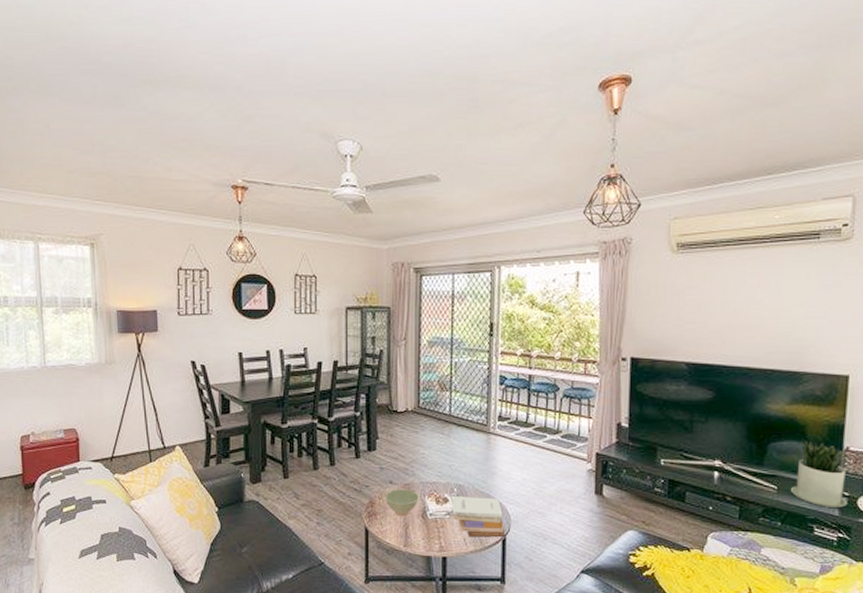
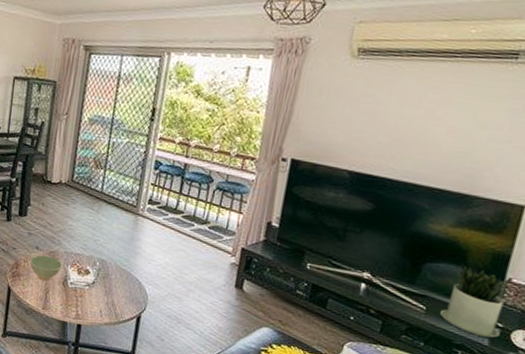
books: present [452,495,505,538] -> none [91,268,141,314]

